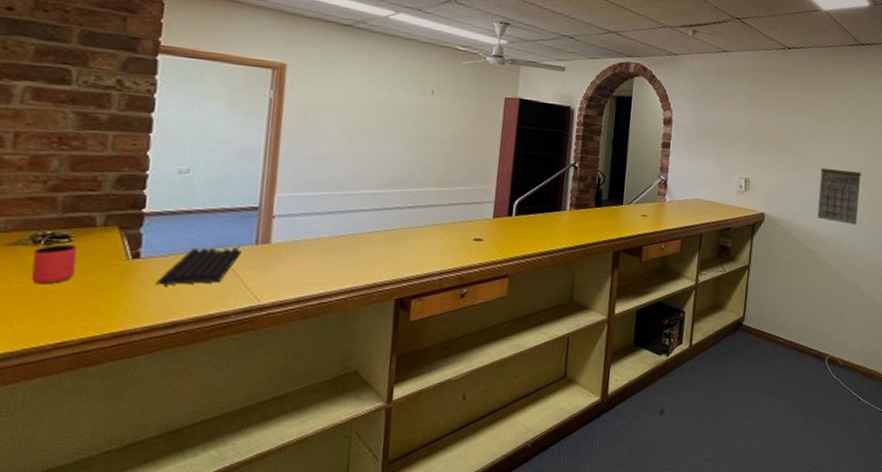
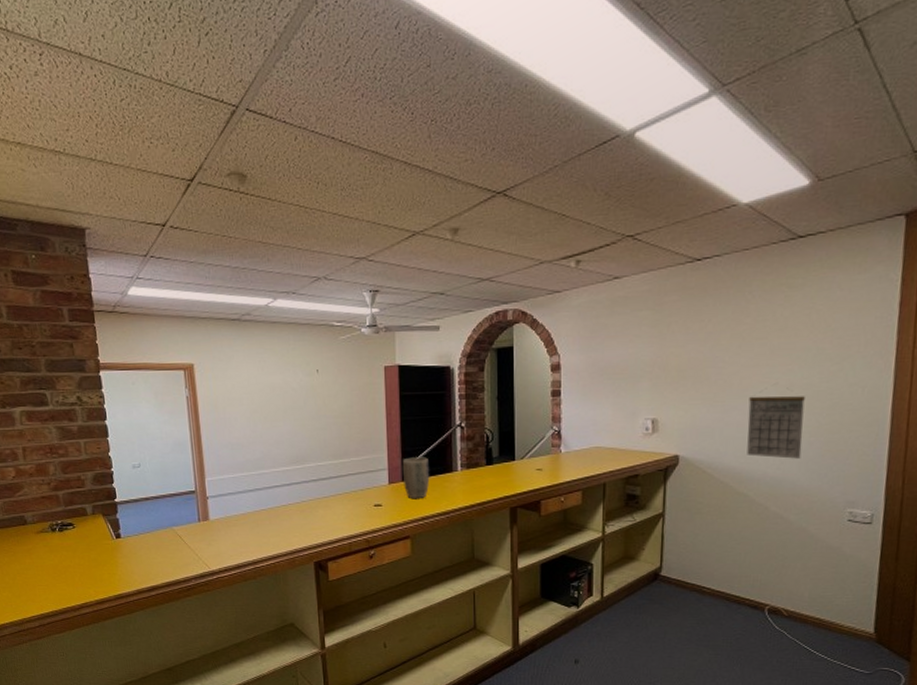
cup: present [30,244,77,285] -> none [53,530,82,561]
keyboard: present [155,248,242,286] -> none [135,525,190,558]
plant pot: none [509,192,539,237] -> present [402,457,430,499]

